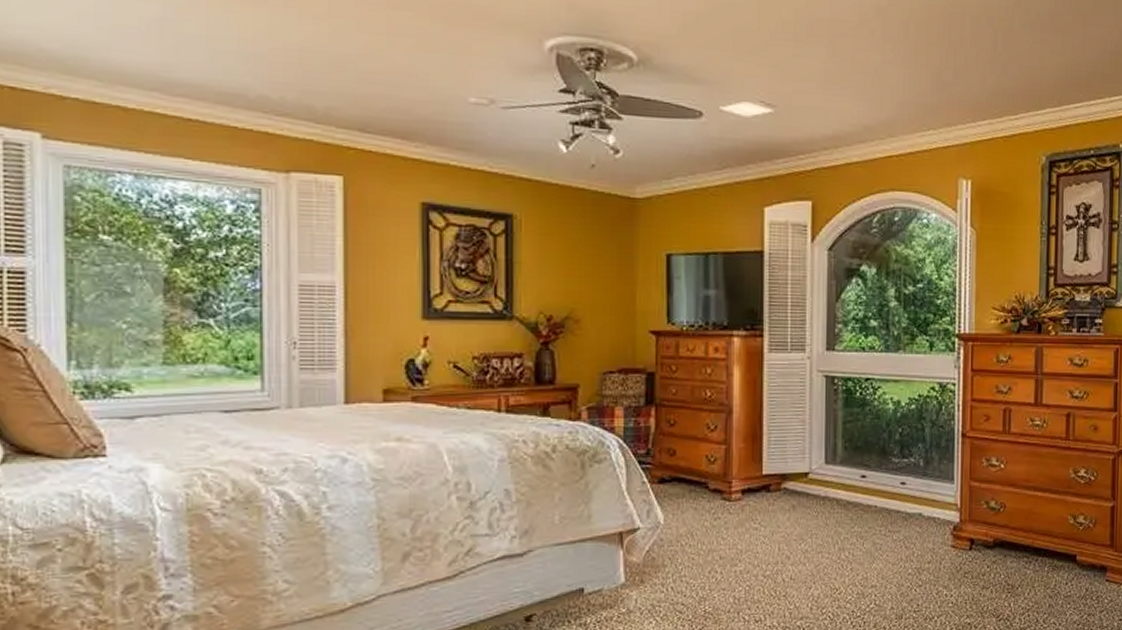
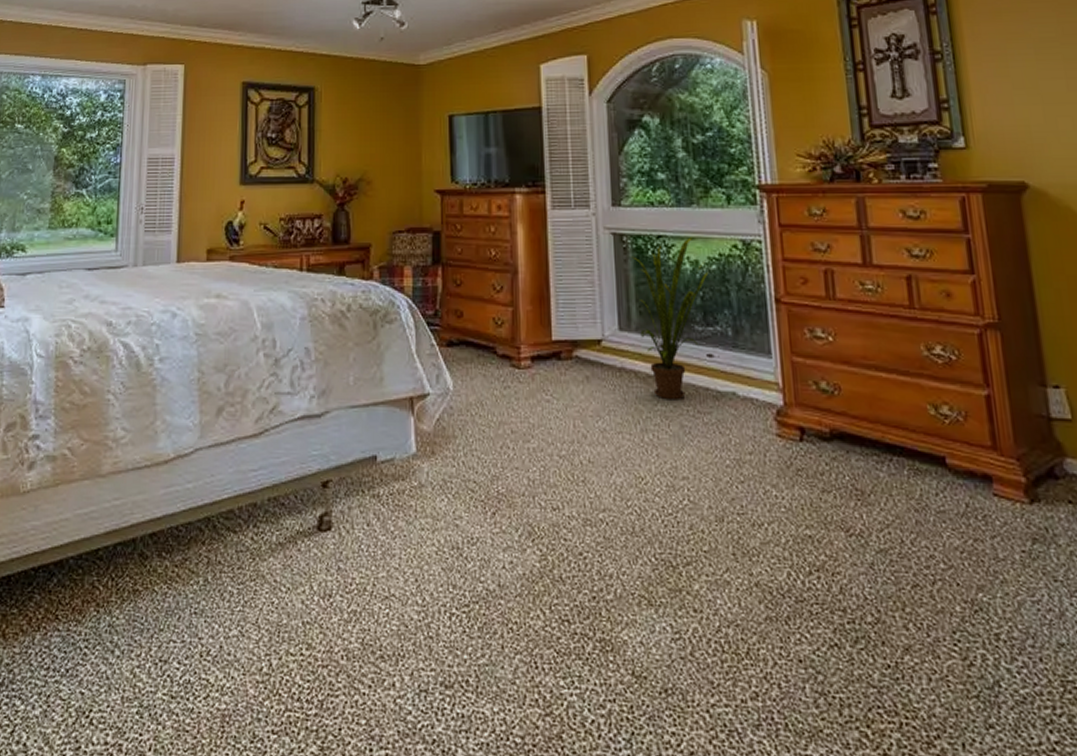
house plant: none [841,380,909,523] -> present [632,237,709,401]

